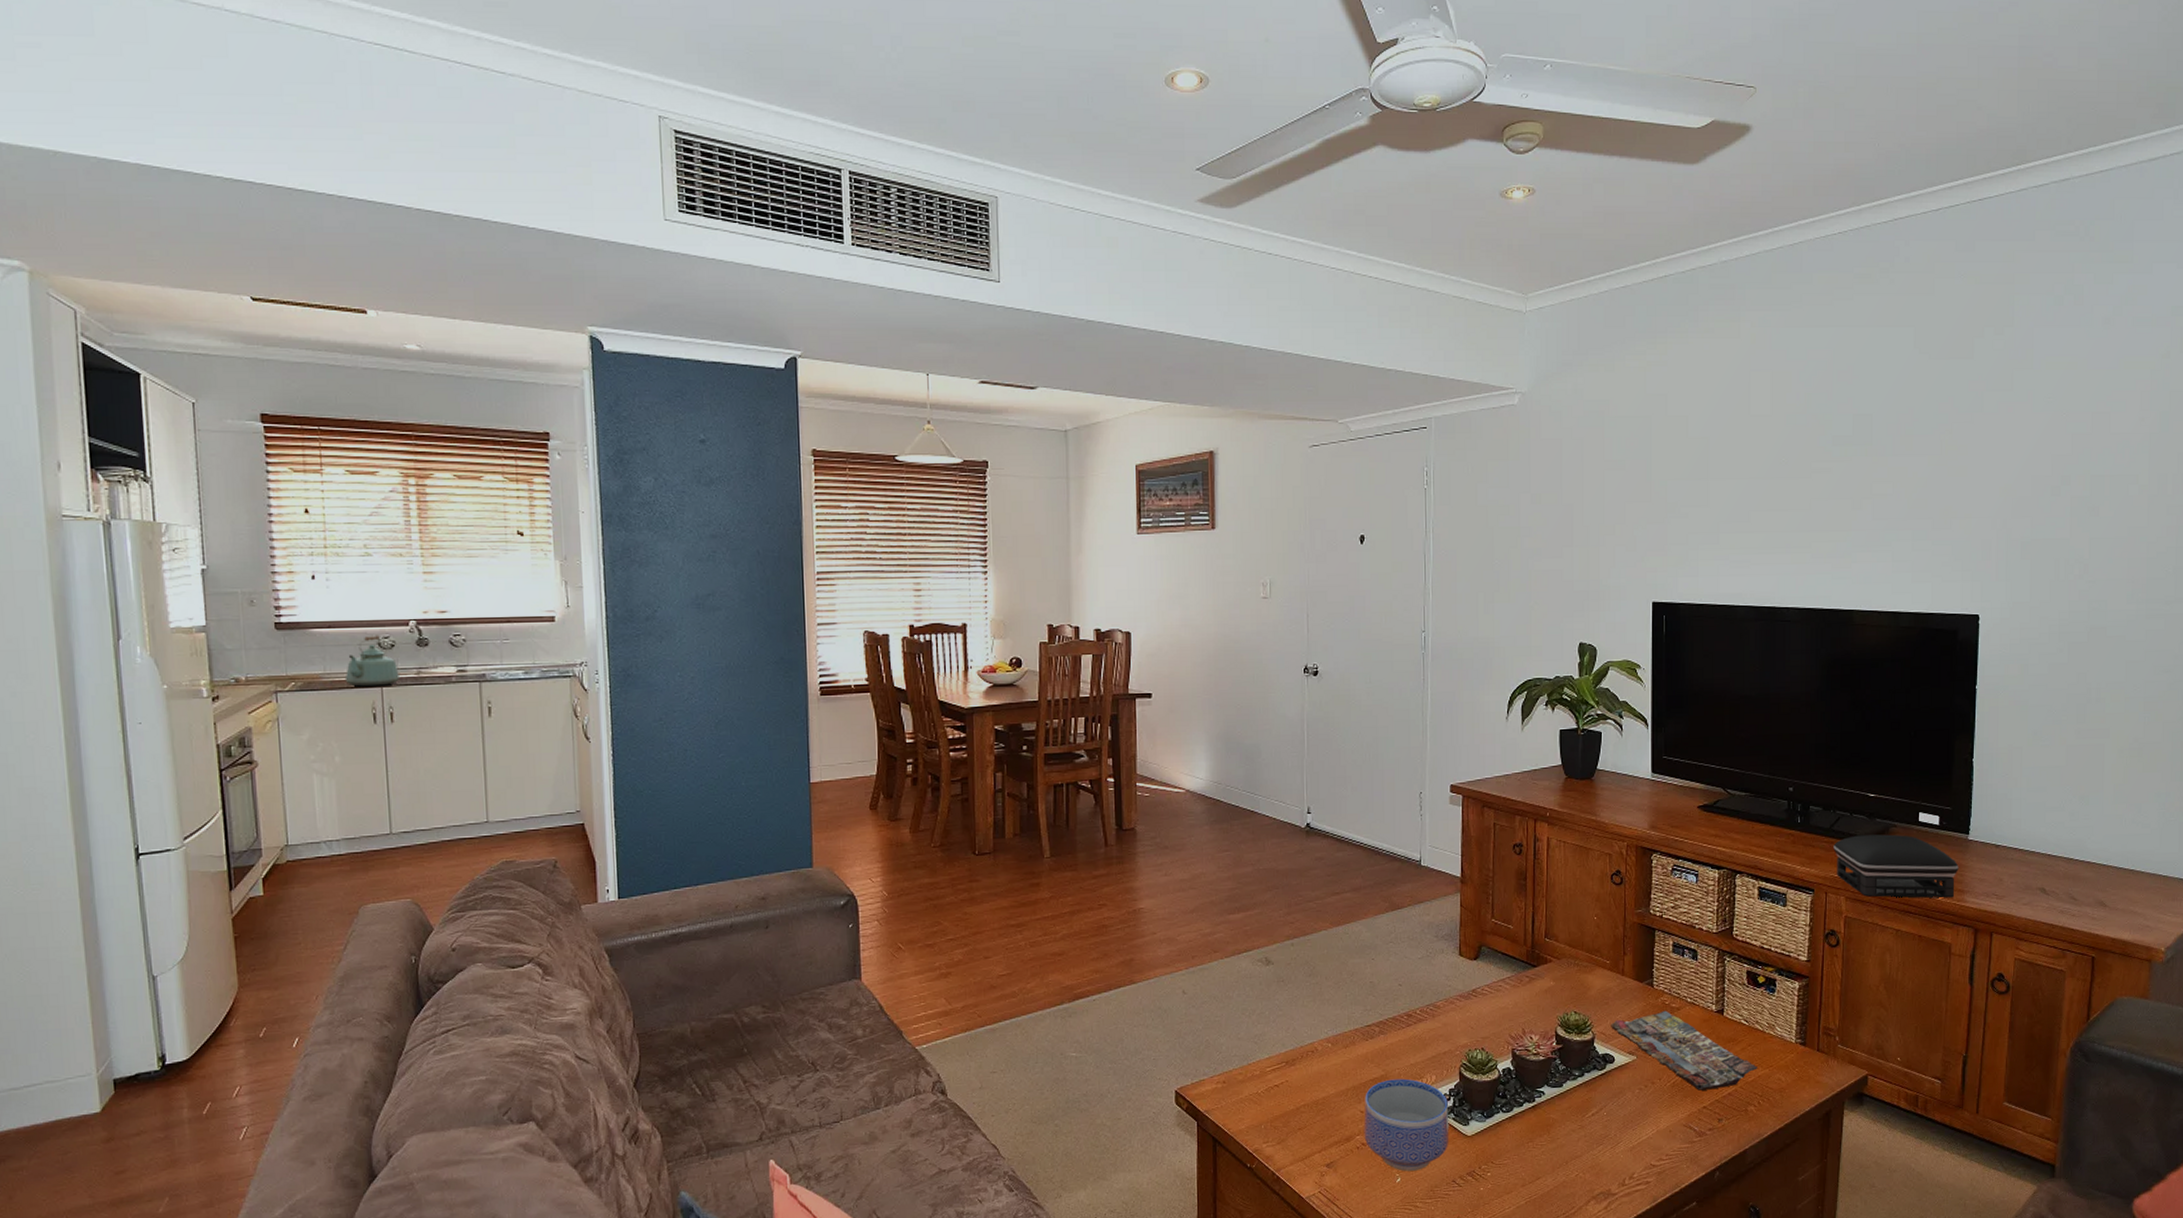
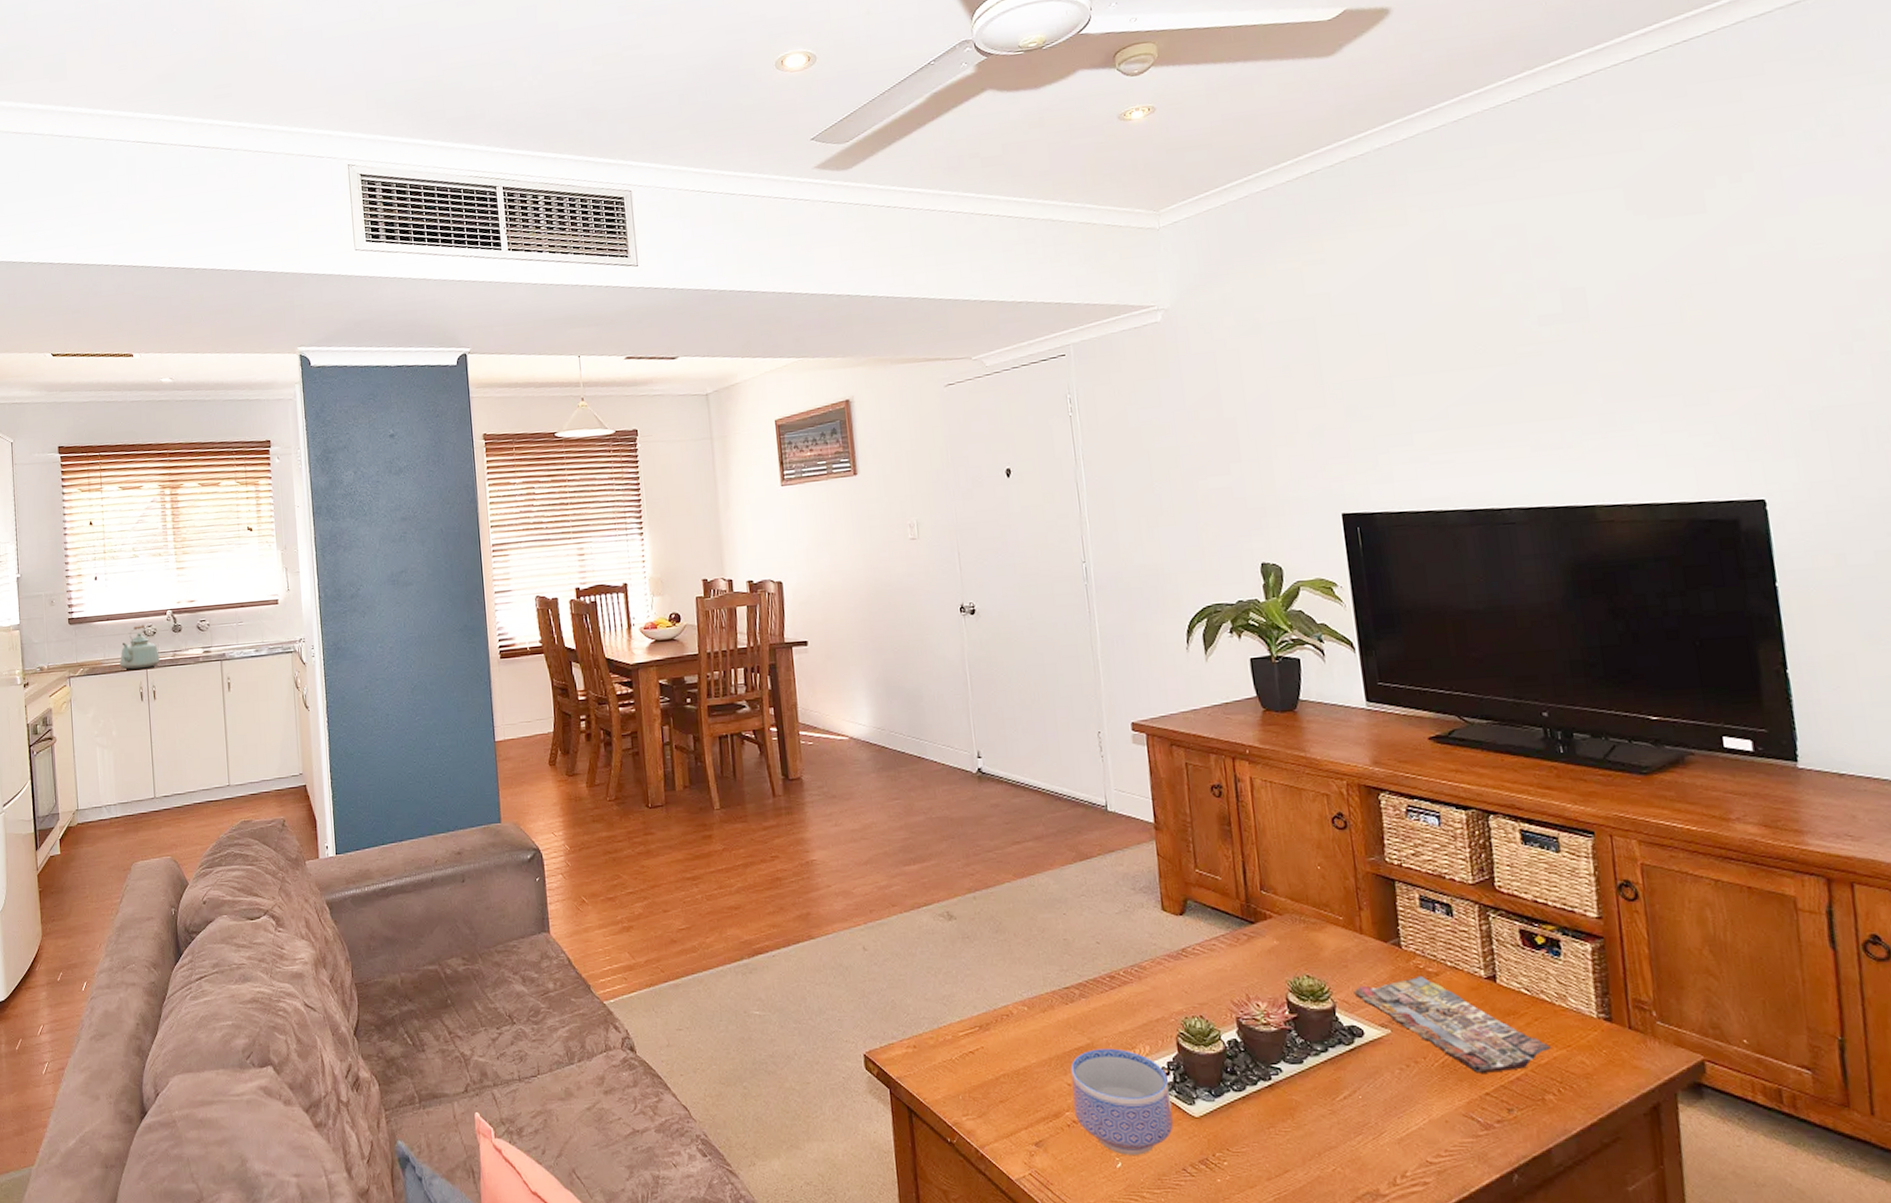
wireless router: present [1833,834,1959,899] -> none [1611,764,1791,841]

